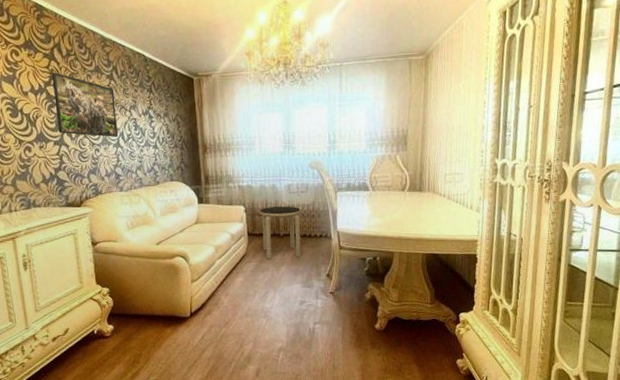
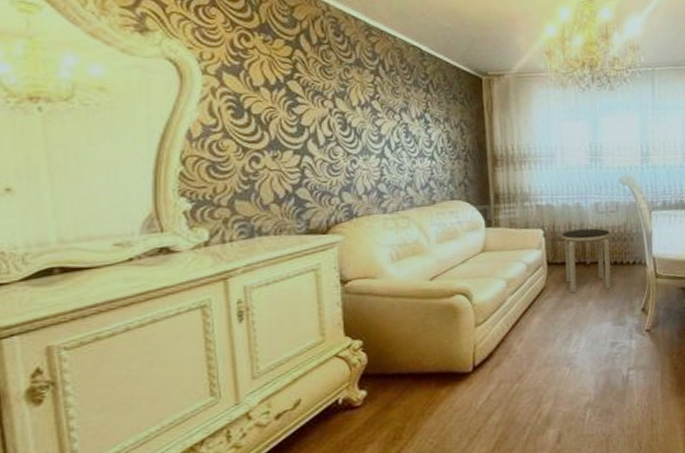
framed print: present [51,72,118,137] -> none [295,63,383,146]

